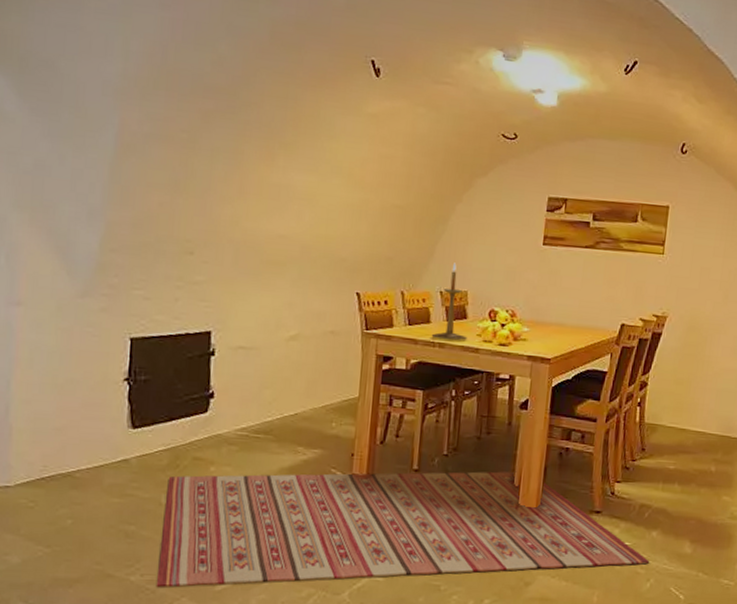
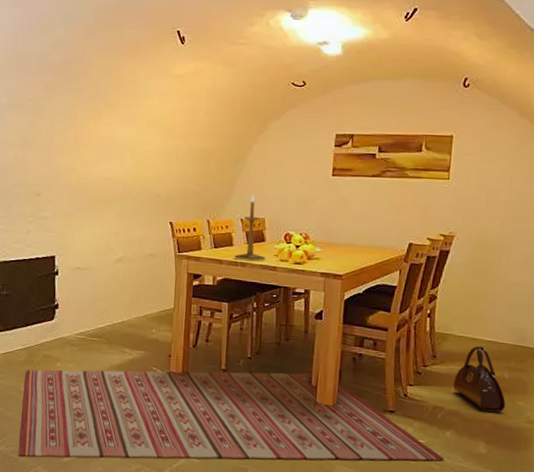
handbag: none [661,437,712,509] -> present [453,346,506,413]

